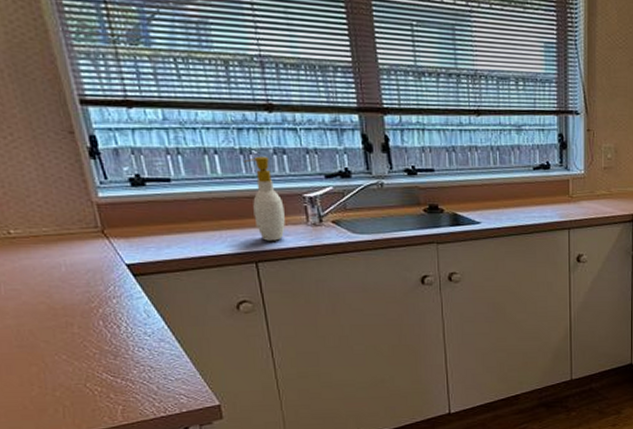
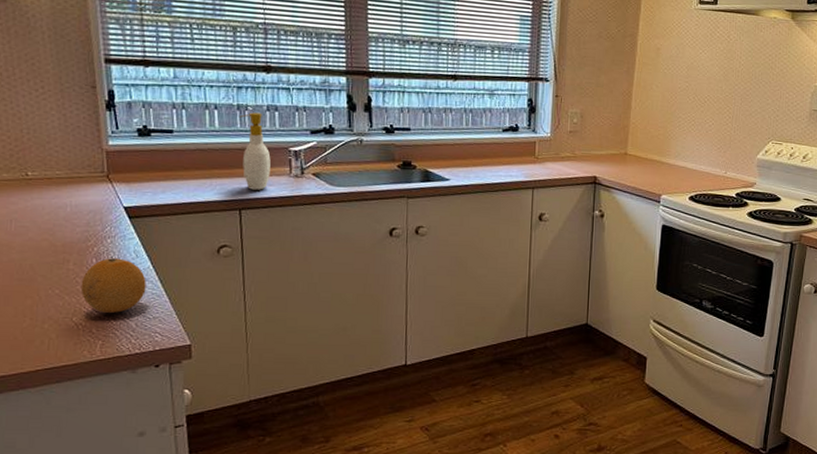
fruit: none [89,319,163,377] -> present [80,258,146,313]

